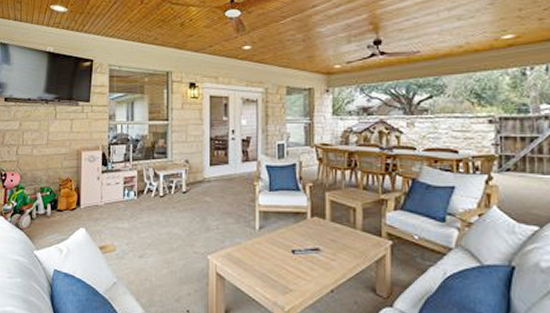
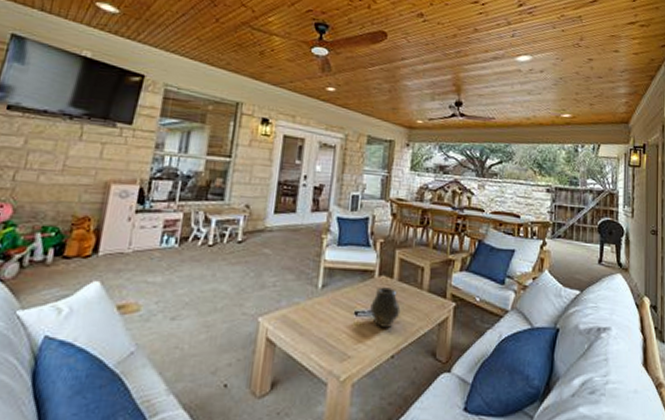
vase: none [306,227,336,265] -> present [370,287,401,328]

